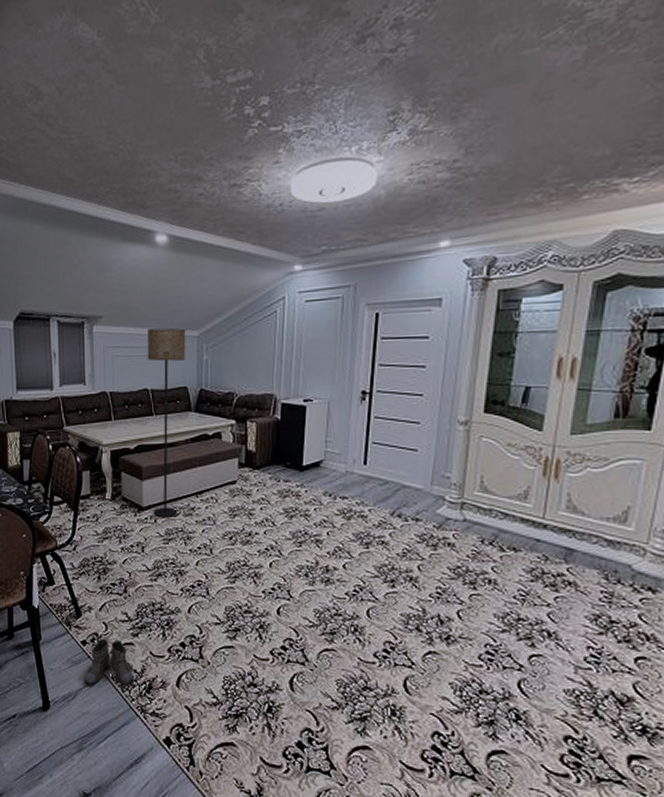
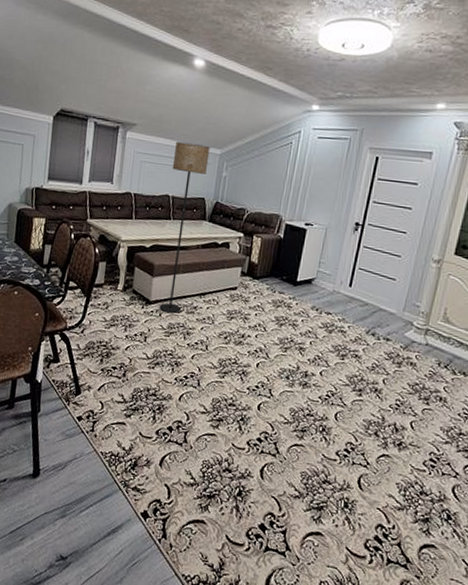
boots: present [84,638,134,687] -> none [75,416,122,462]

